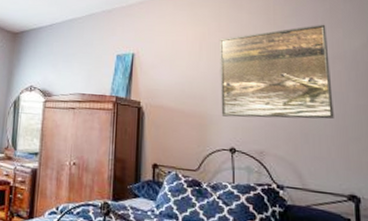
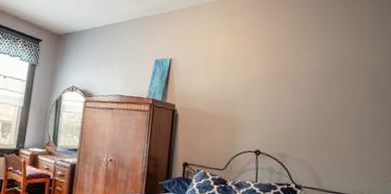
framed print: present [220,24,334,119] -> none [249,37,353,127]

